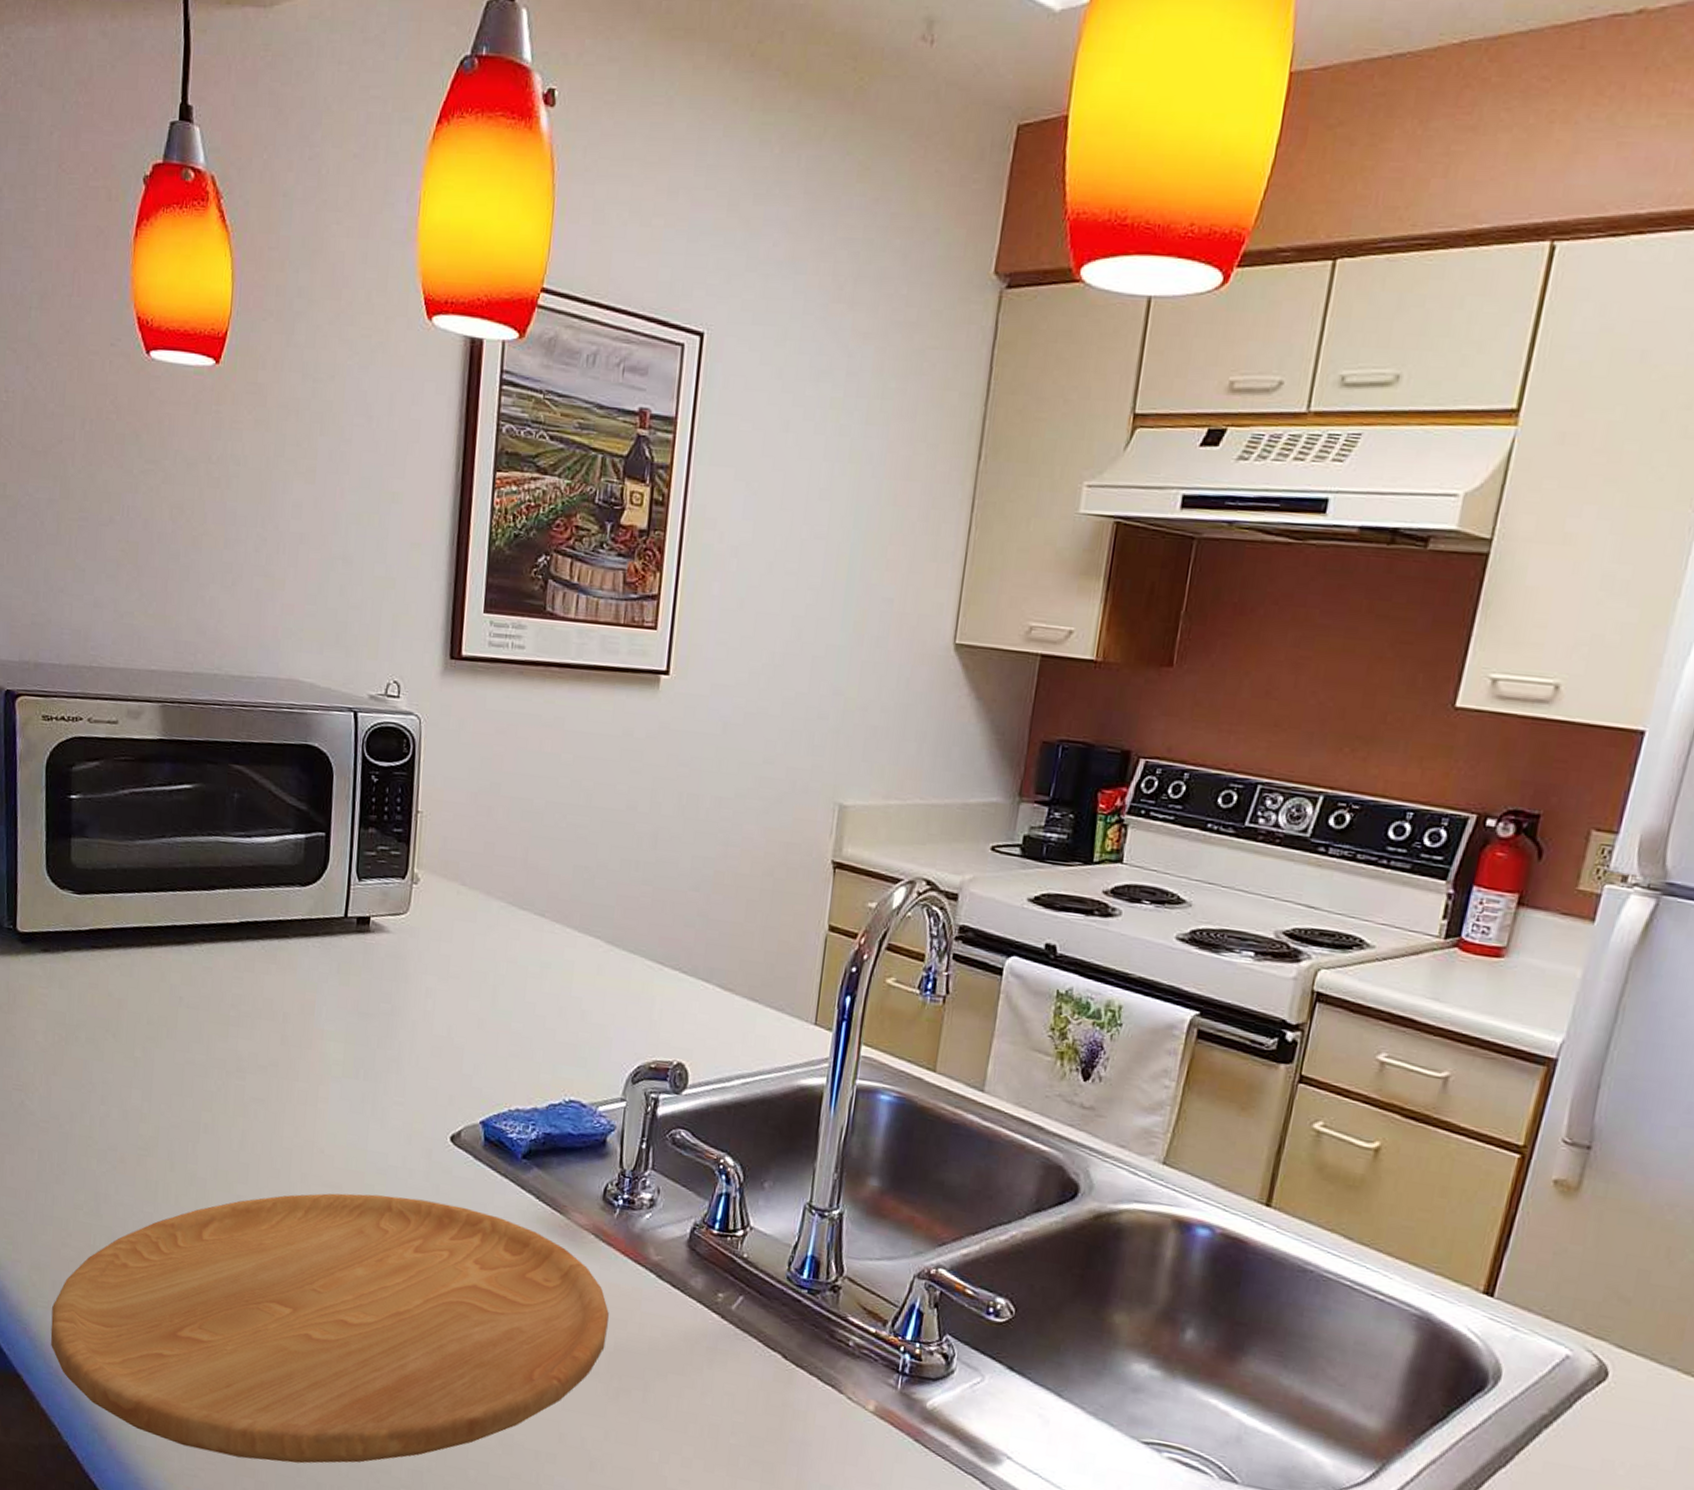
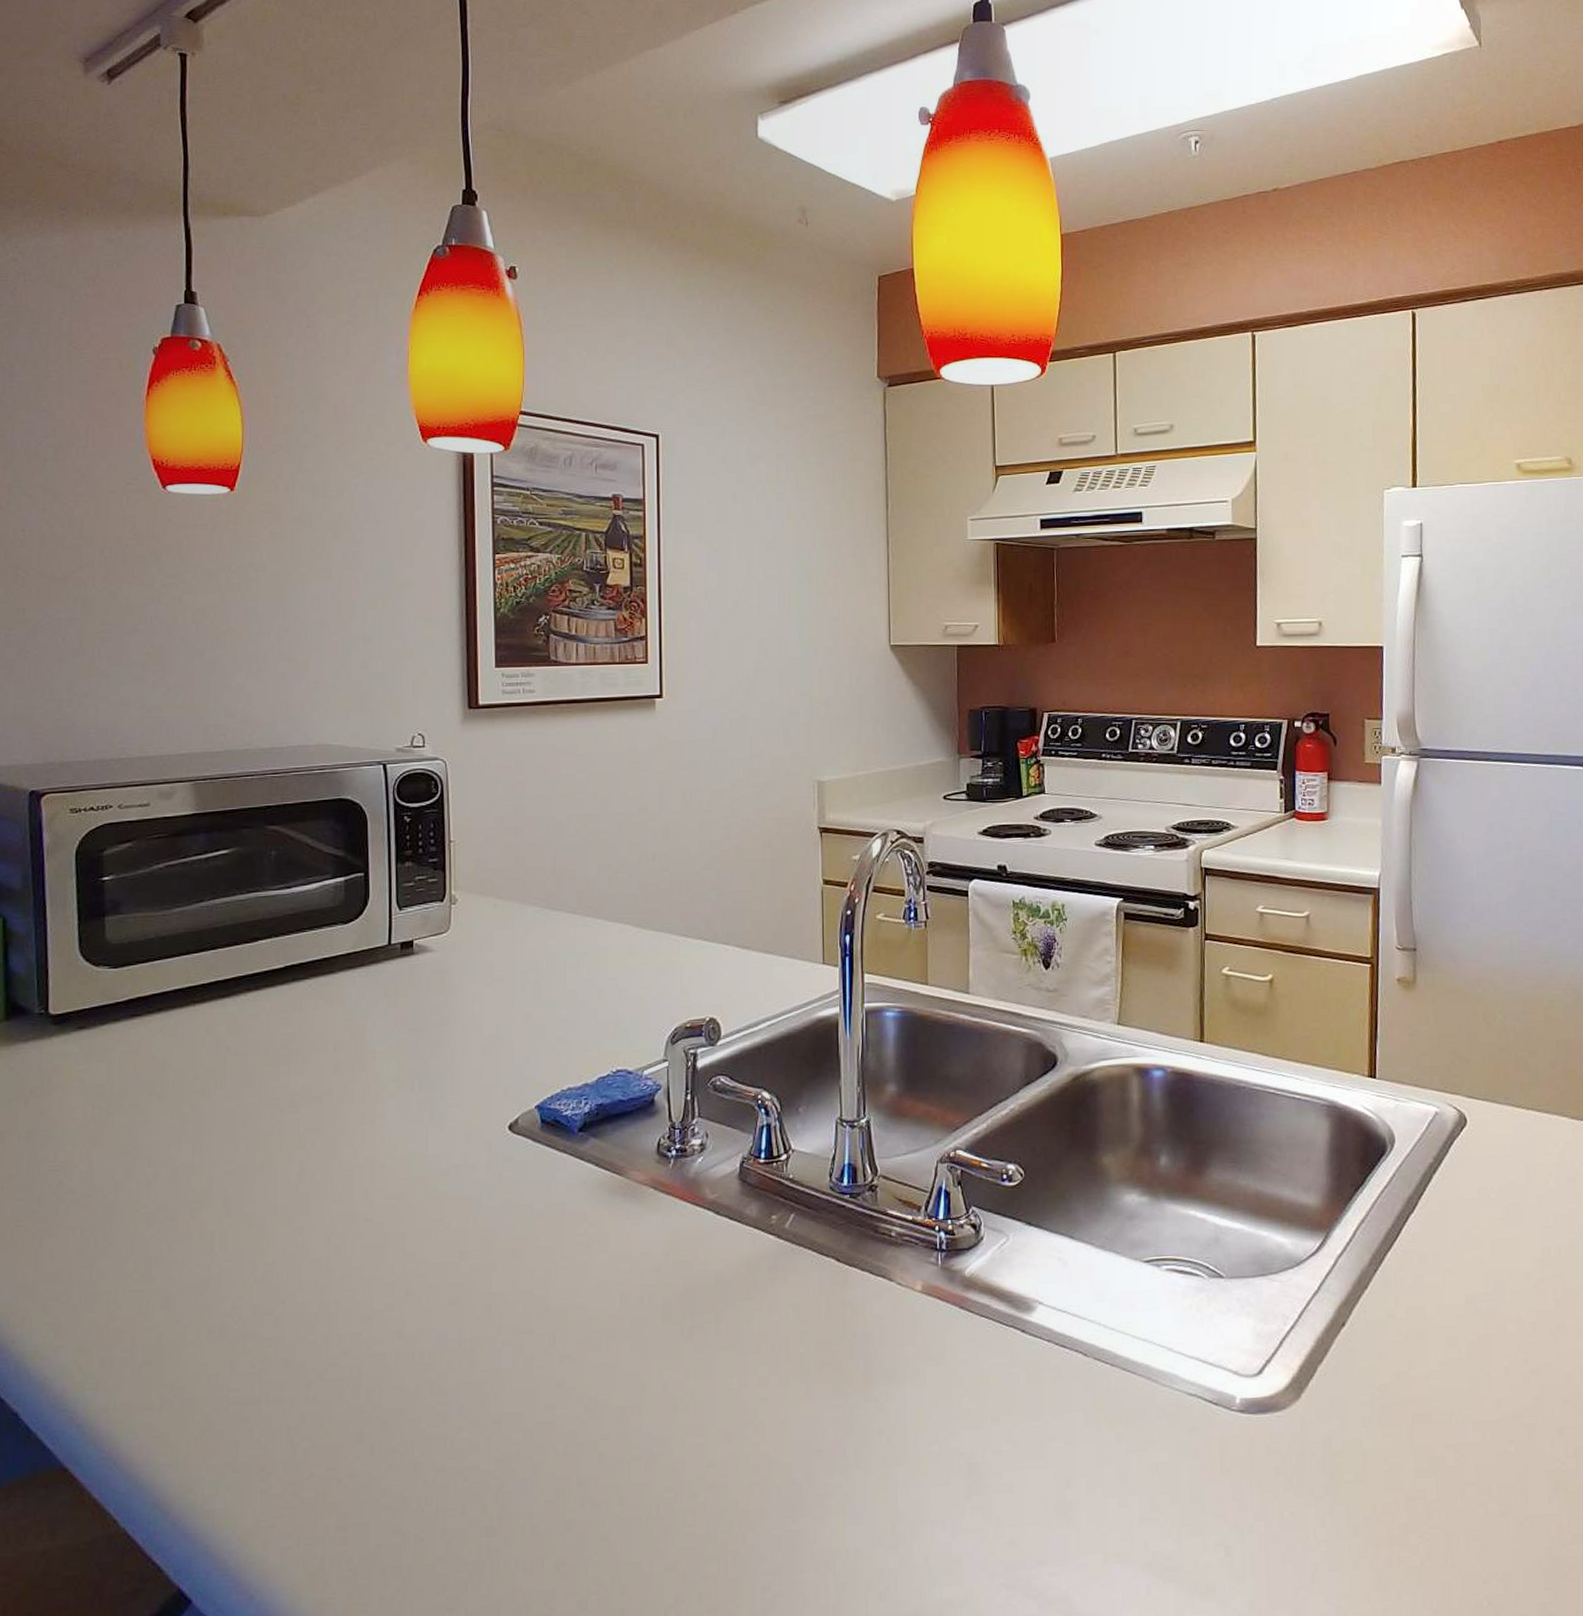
cutting board: present [50,1193,609,1464] -> none [101,1189,675,1498]

